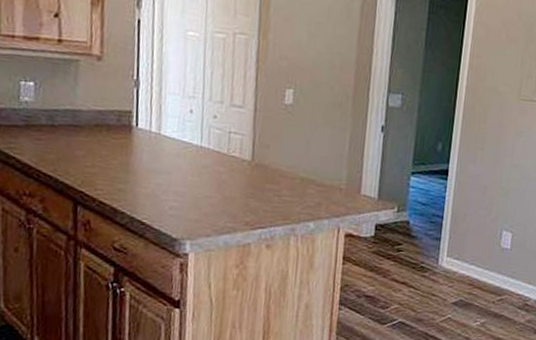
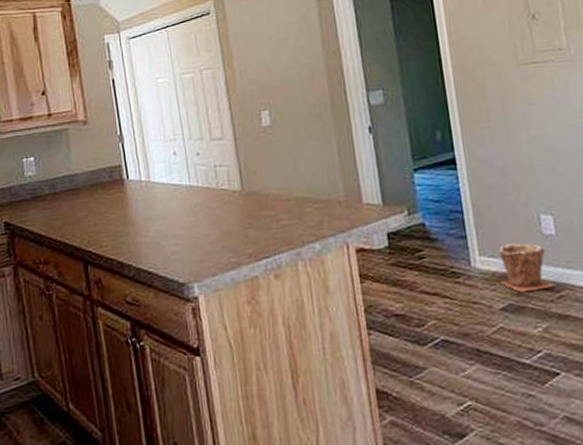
plant pot: none [457,250,499,293] -> present [499,243,555,293]

